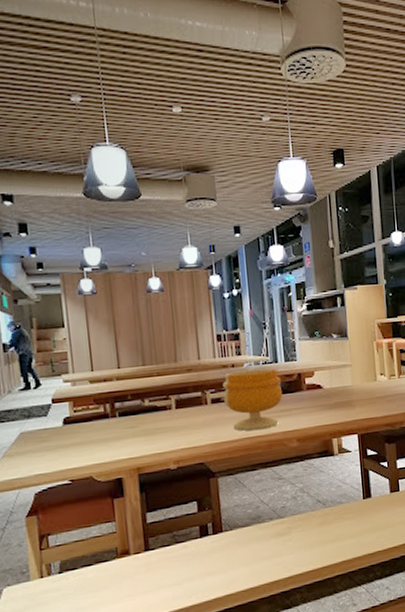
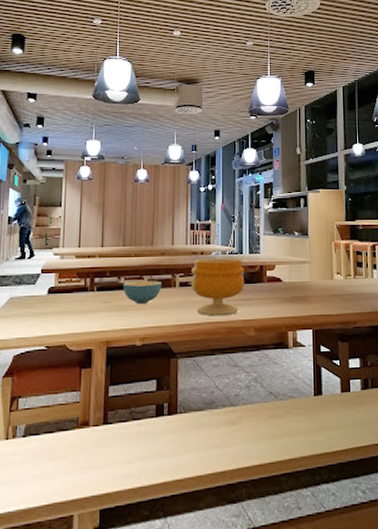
cereal bowl: none [148,399,192,426] -> present [123,281,161,304]

